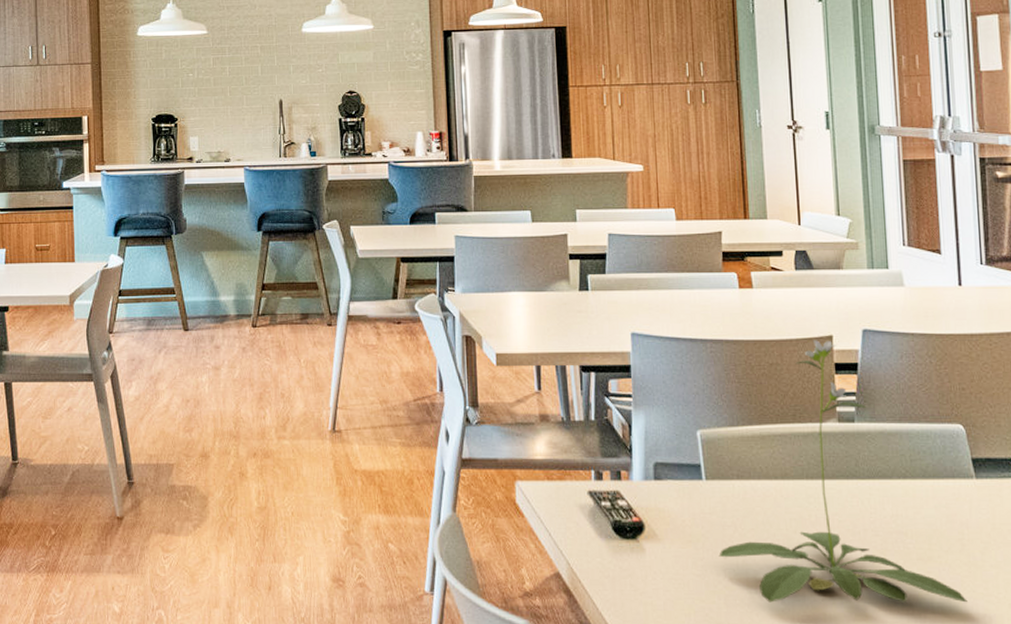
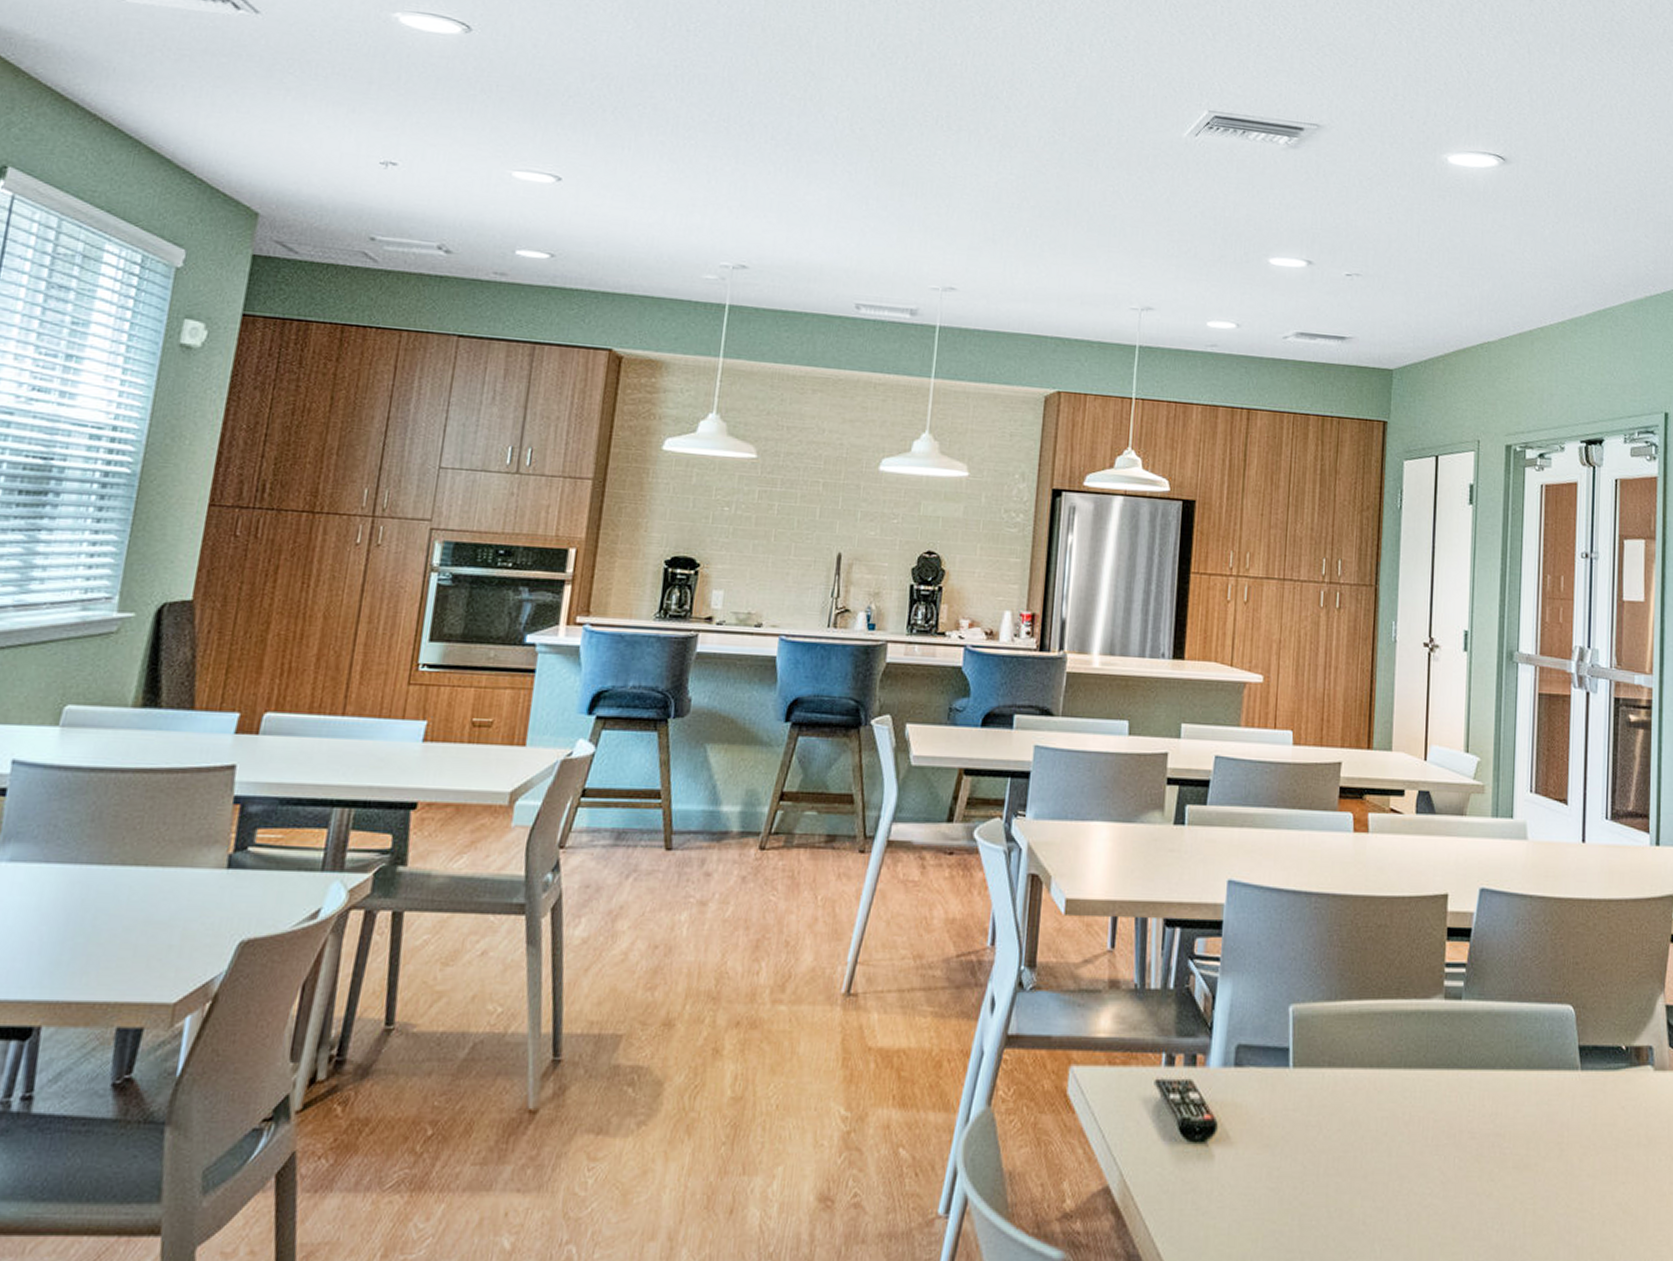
plant: present [718,340,968,603] -> none [1298,898,1561,1223]

